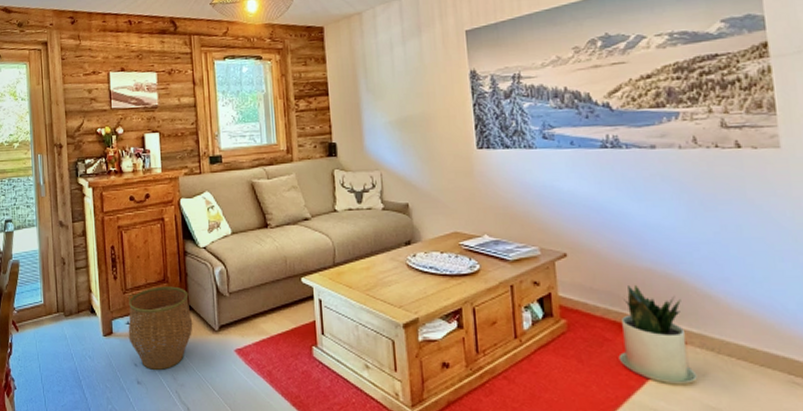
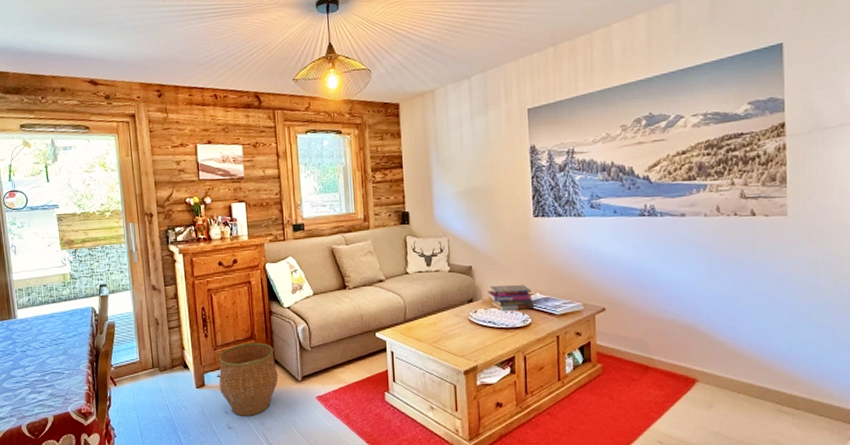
books: none [426,226,482,256] -> present [486,285,534,312]
planter: present [618,284,698,385] -> none [643,333,705,415]

